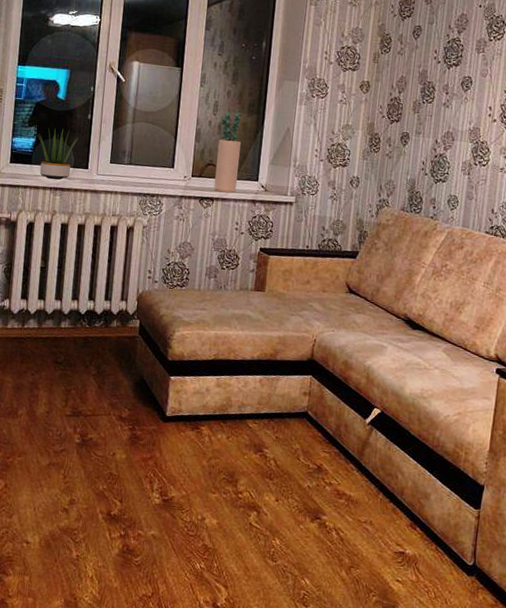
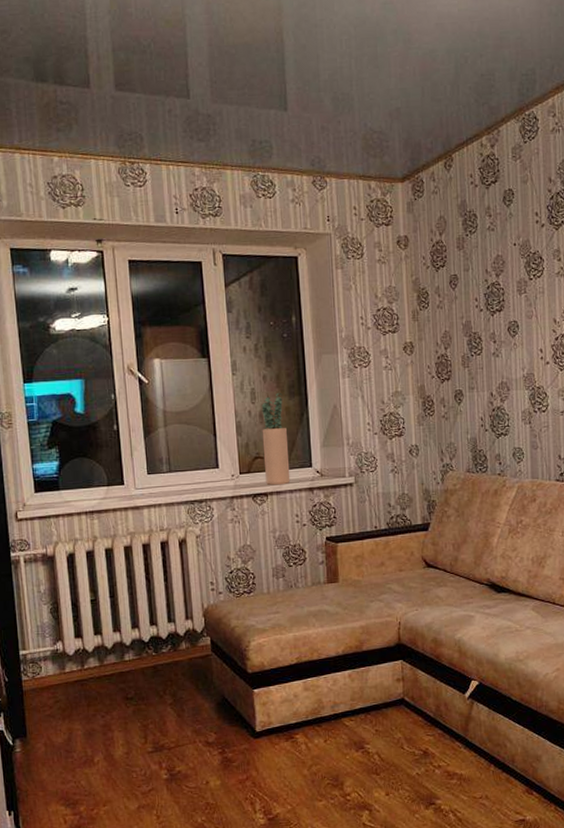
potted plant: present [37,128,79,181] -> none [60,445,108,504]

